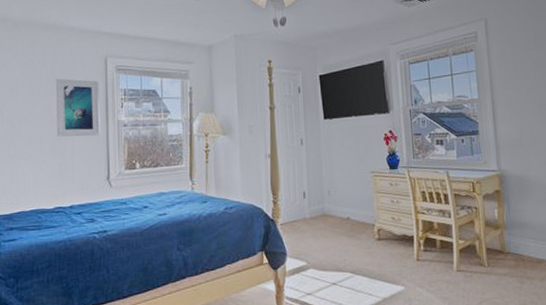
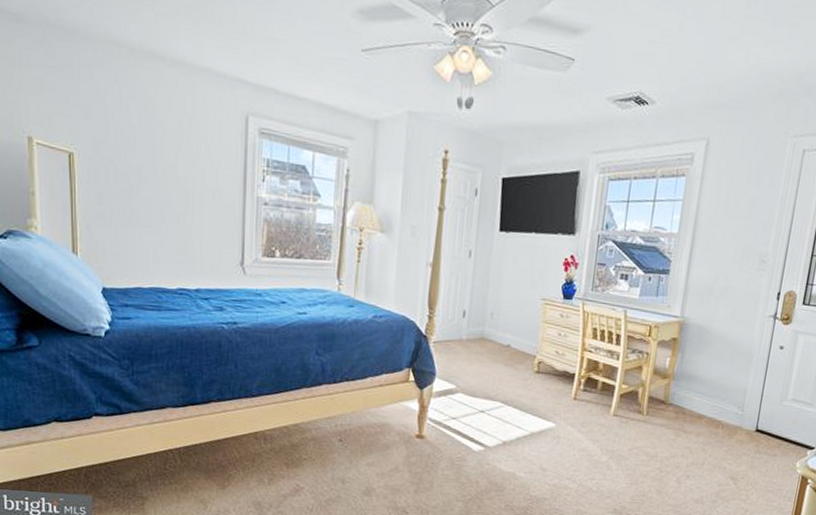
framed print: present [56,79,100,137] -> none [183,134,237,212]

